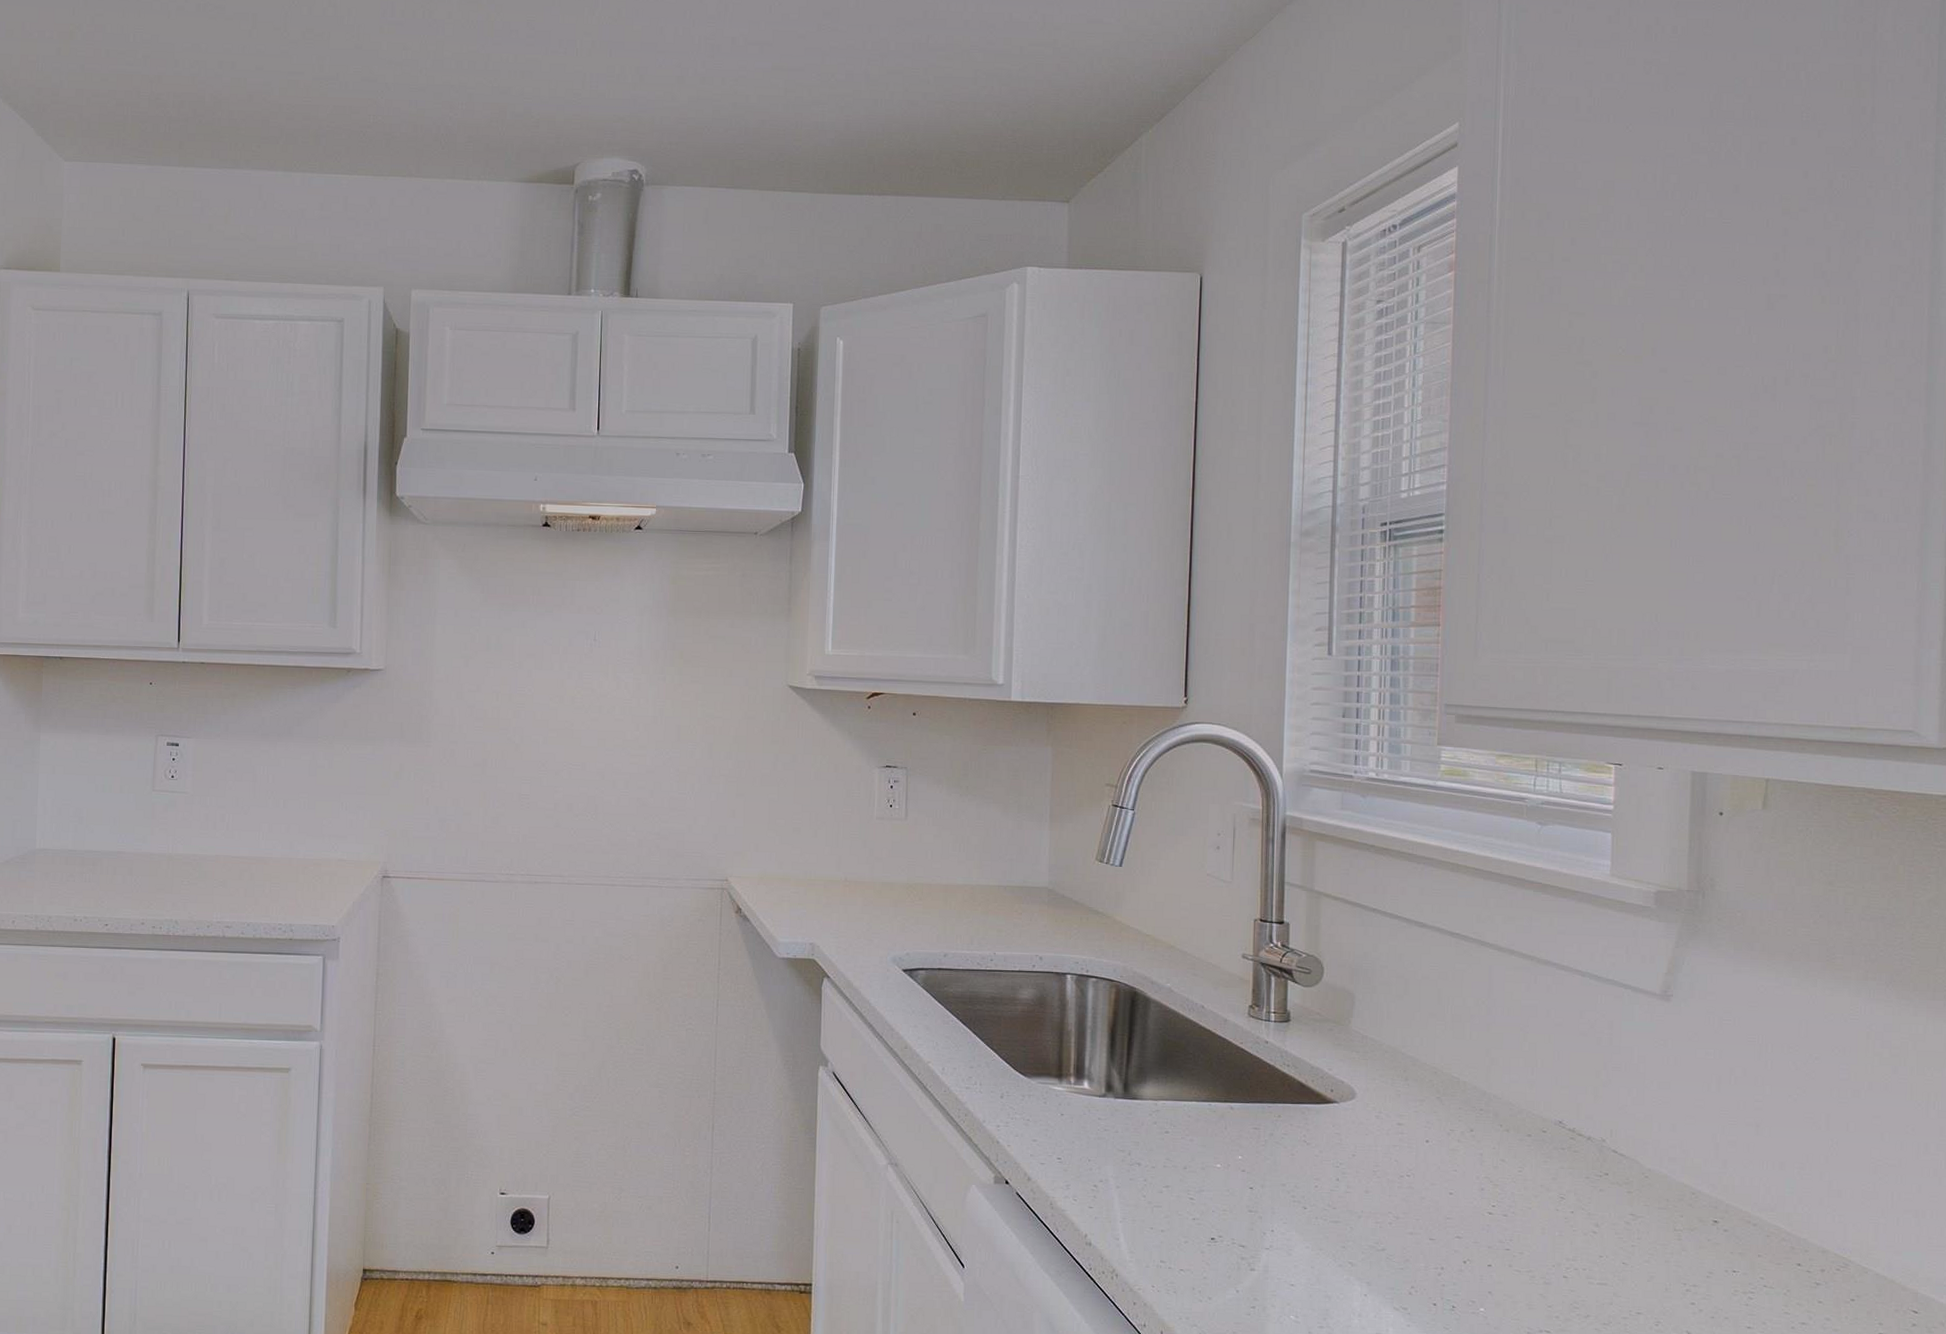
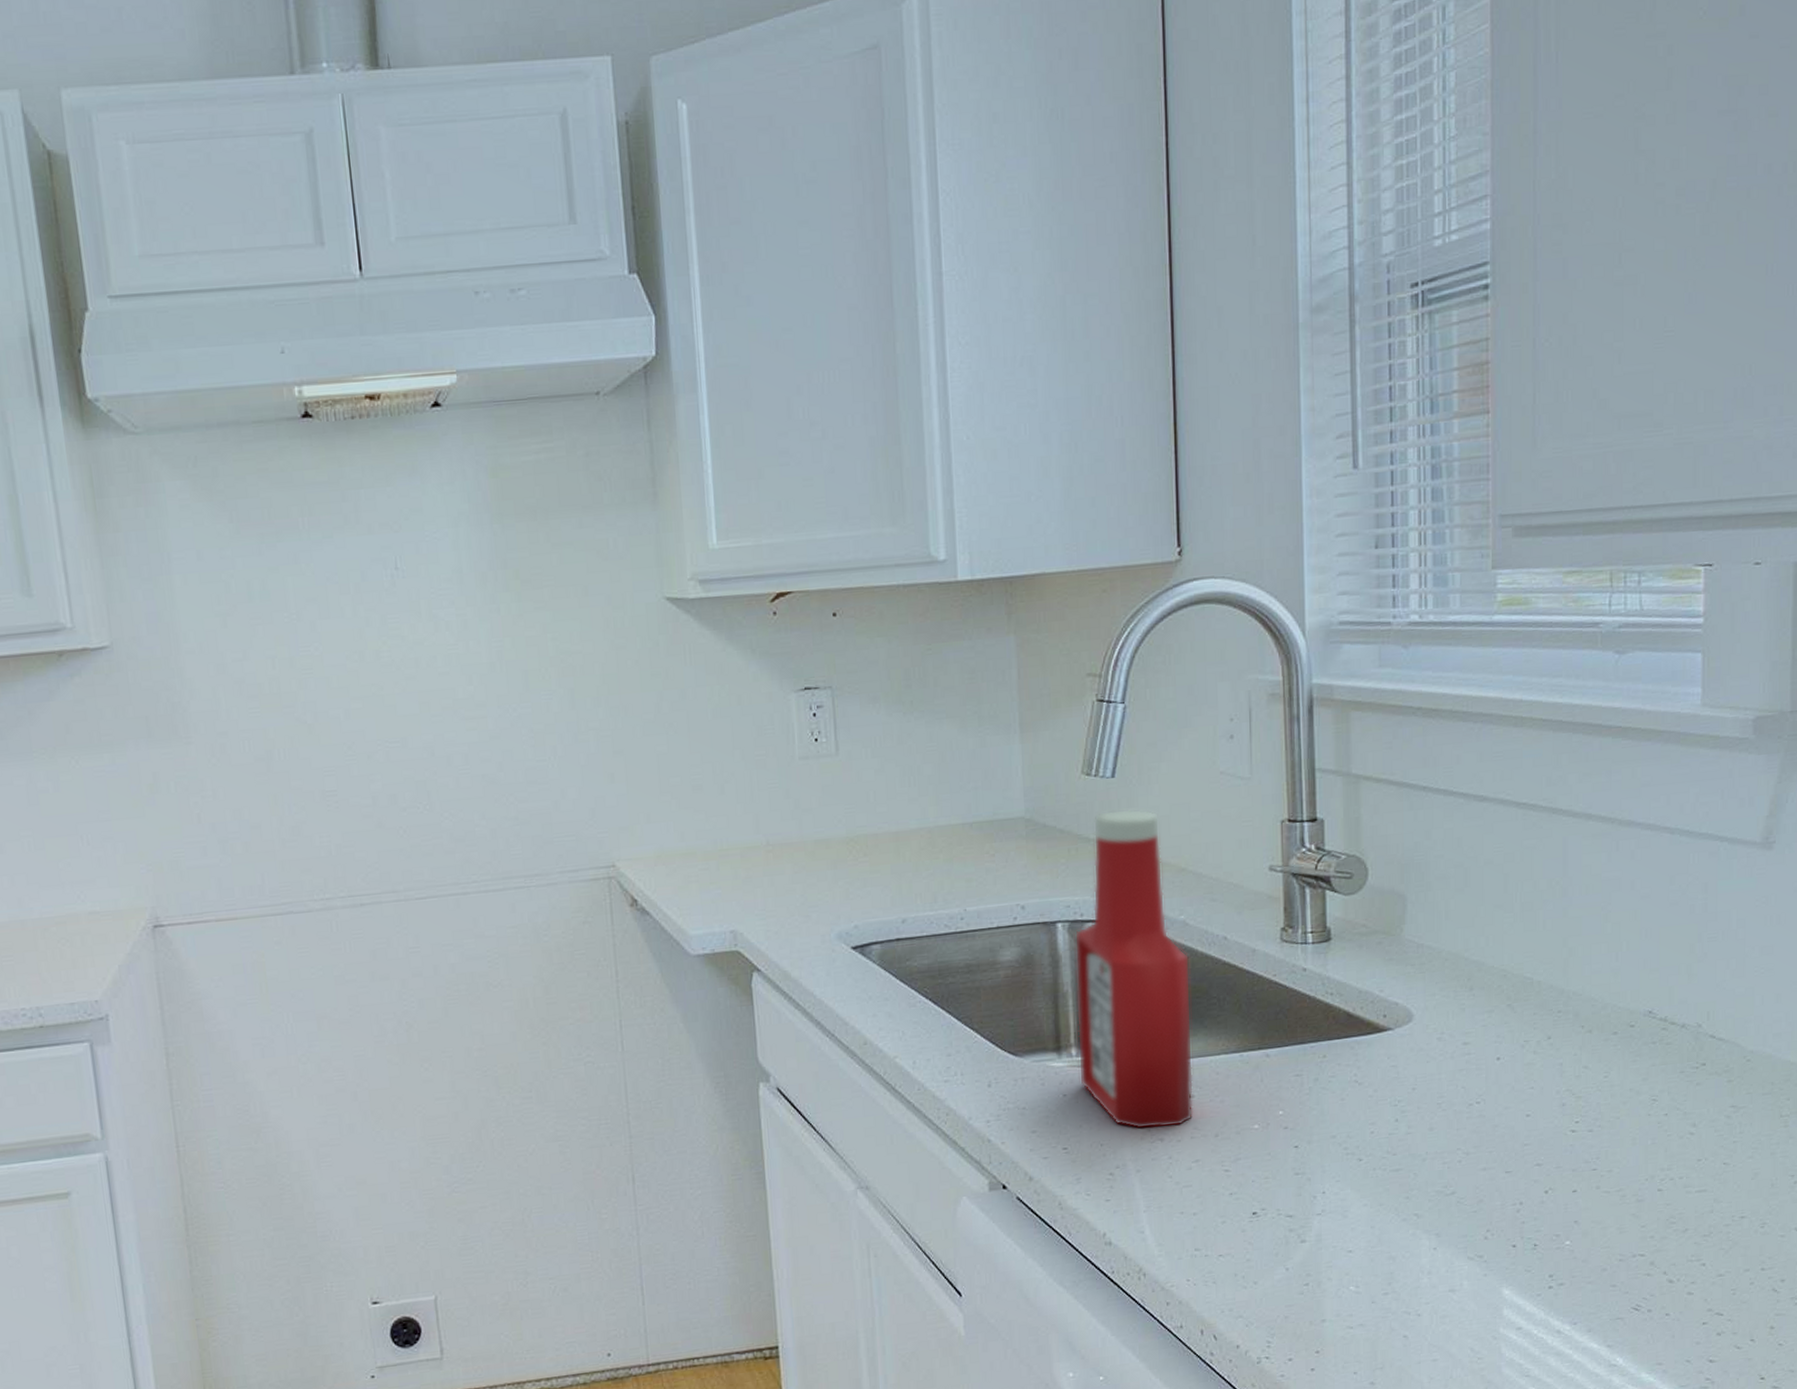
ketchup bottle: none [1075,891,1173,1155] -> present [1074,809,1194,1130]

